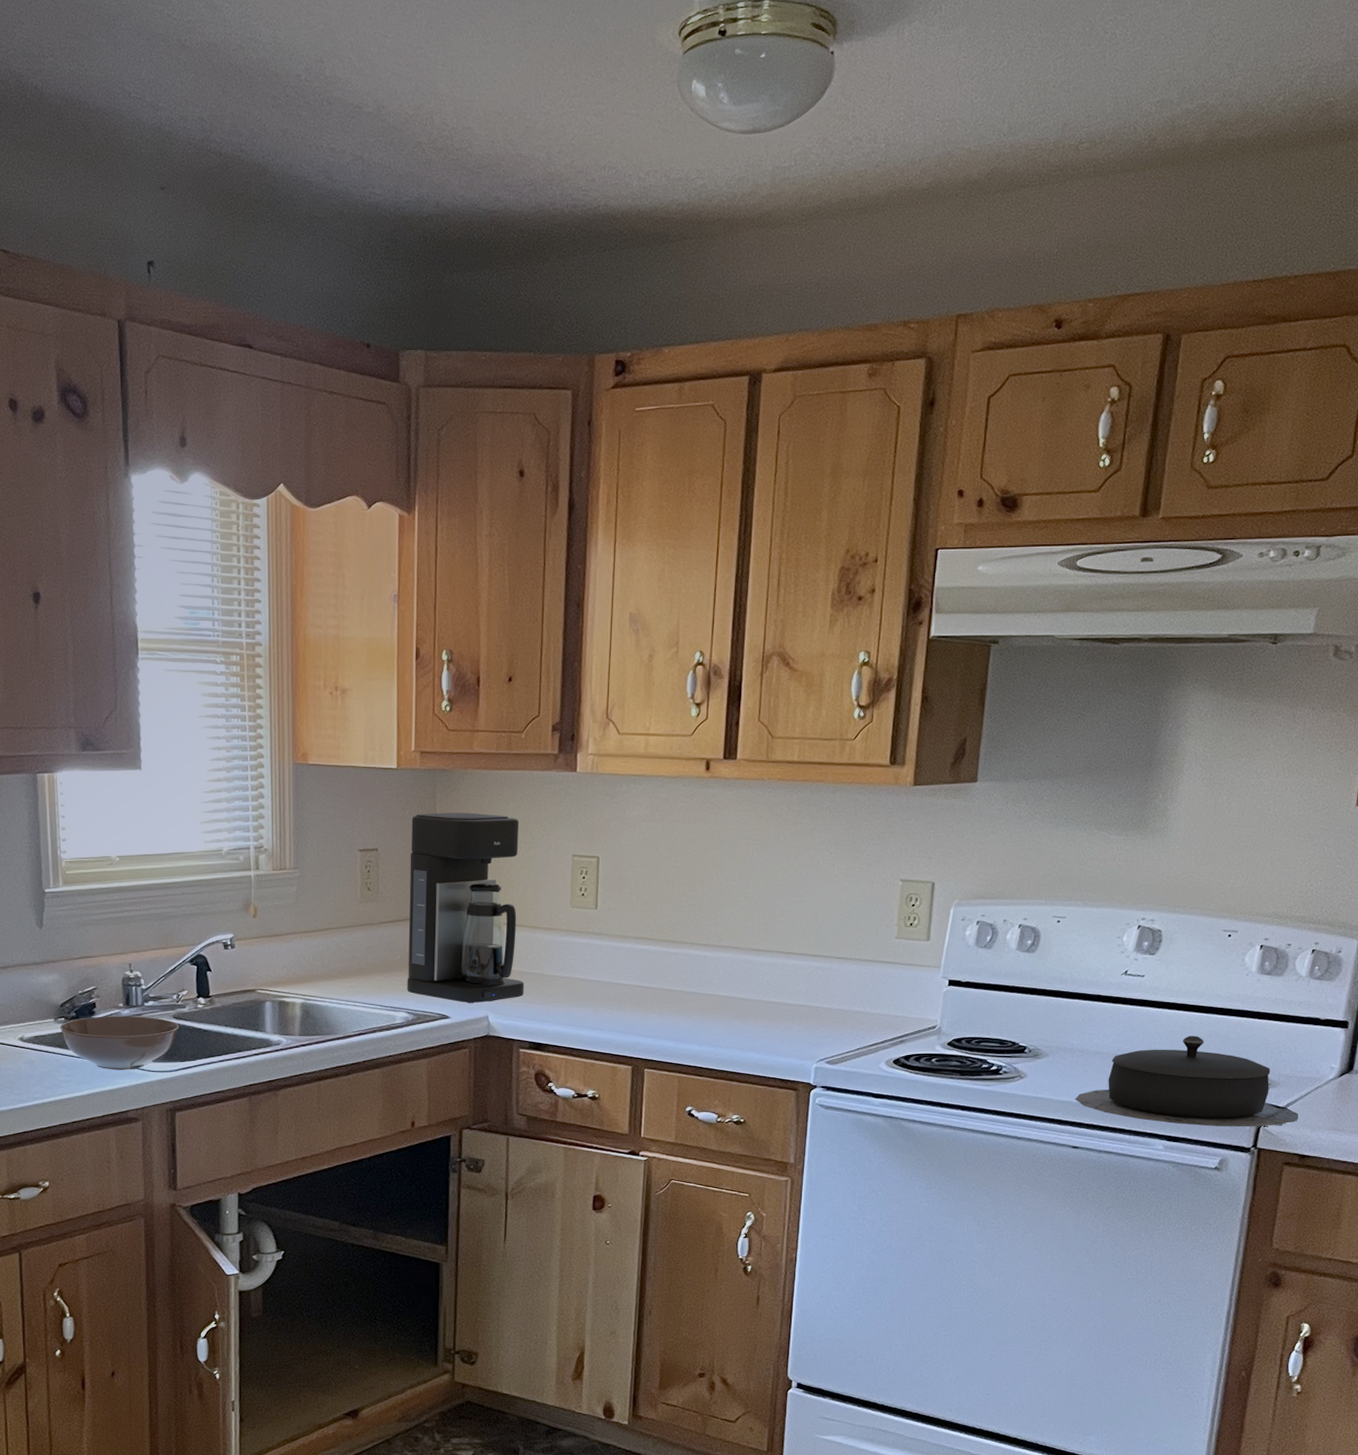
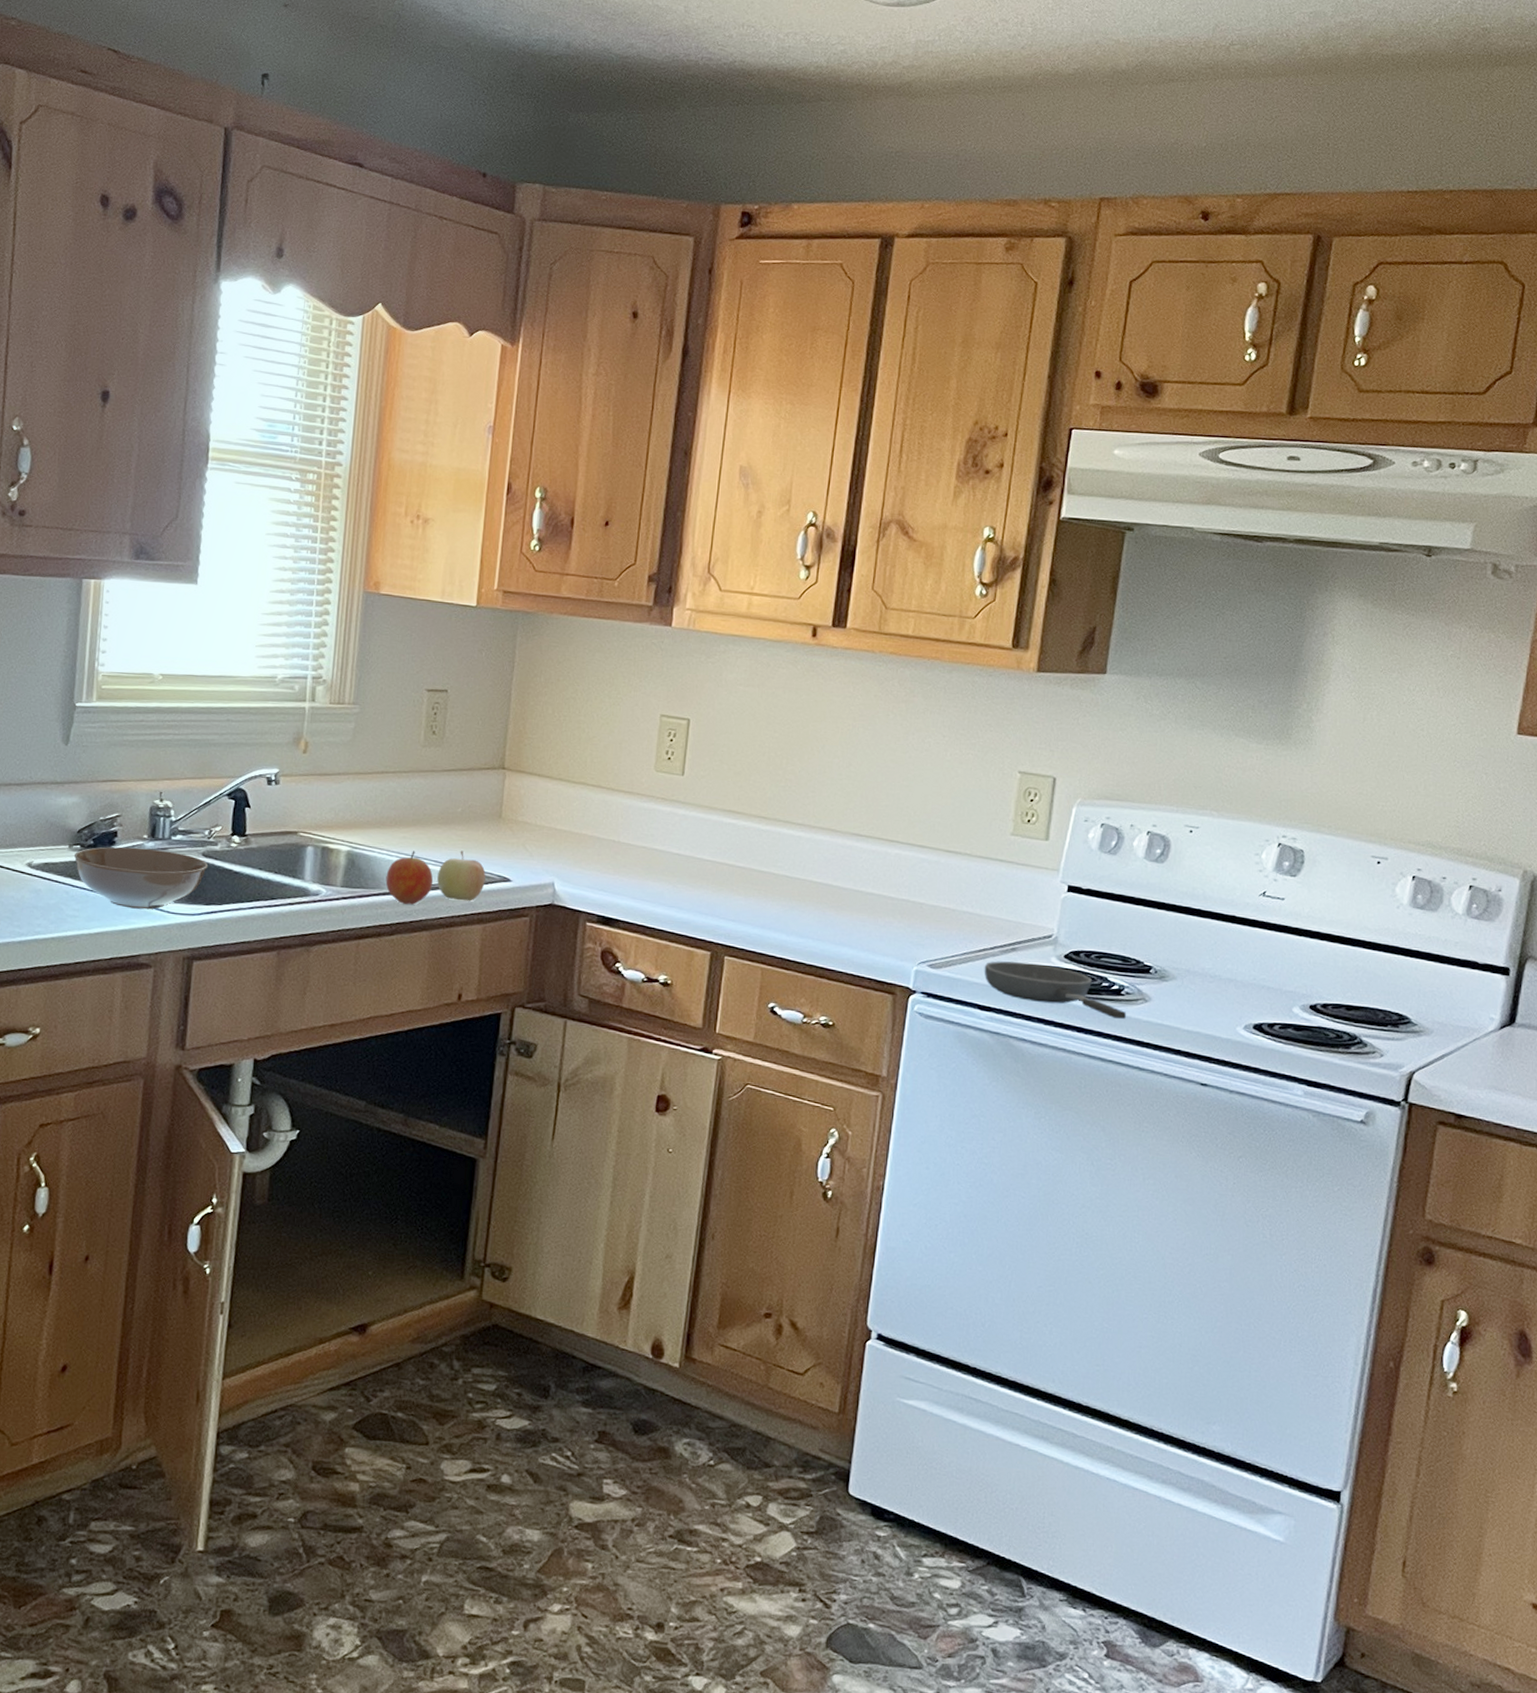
fruit: none [338,998,381,1046] -> present [385,851,434,905]
fruit: none [384,994,427,1039] -> present [437,850,486,902]
coffee maker: present [407,812,524,1004] -> none [466,656,605,868]
frying pan: none [876,1053,1005,1096] -> present [984,961,1127,1020]
cooking pot: present [1075,1035,1298,1127] -> none [1205,969,1454,1079]

